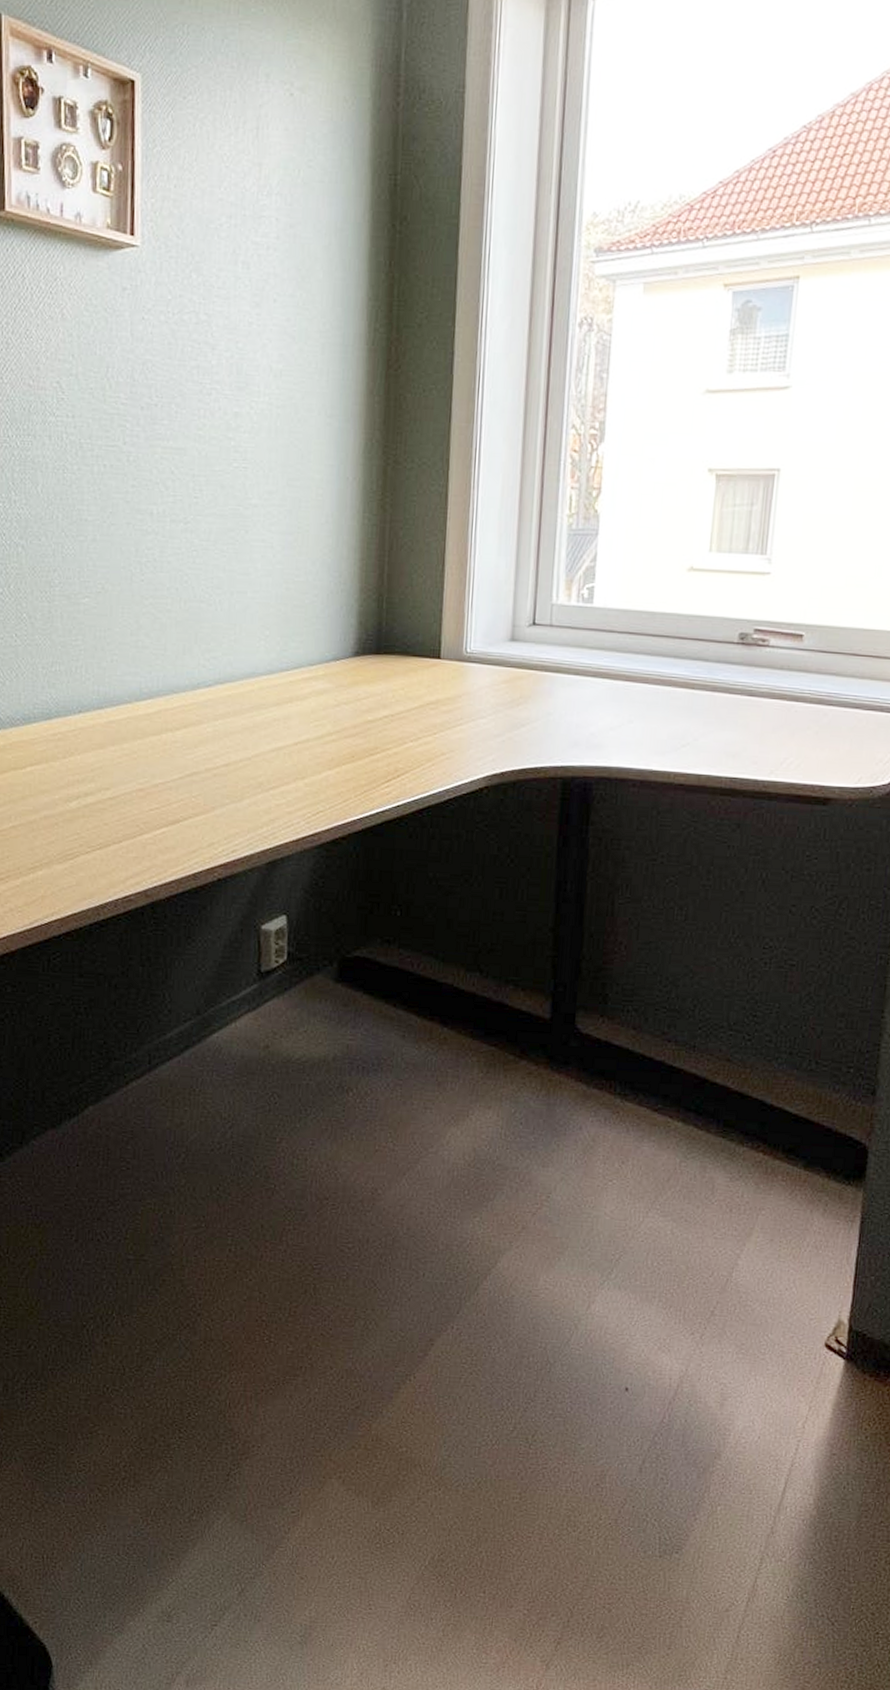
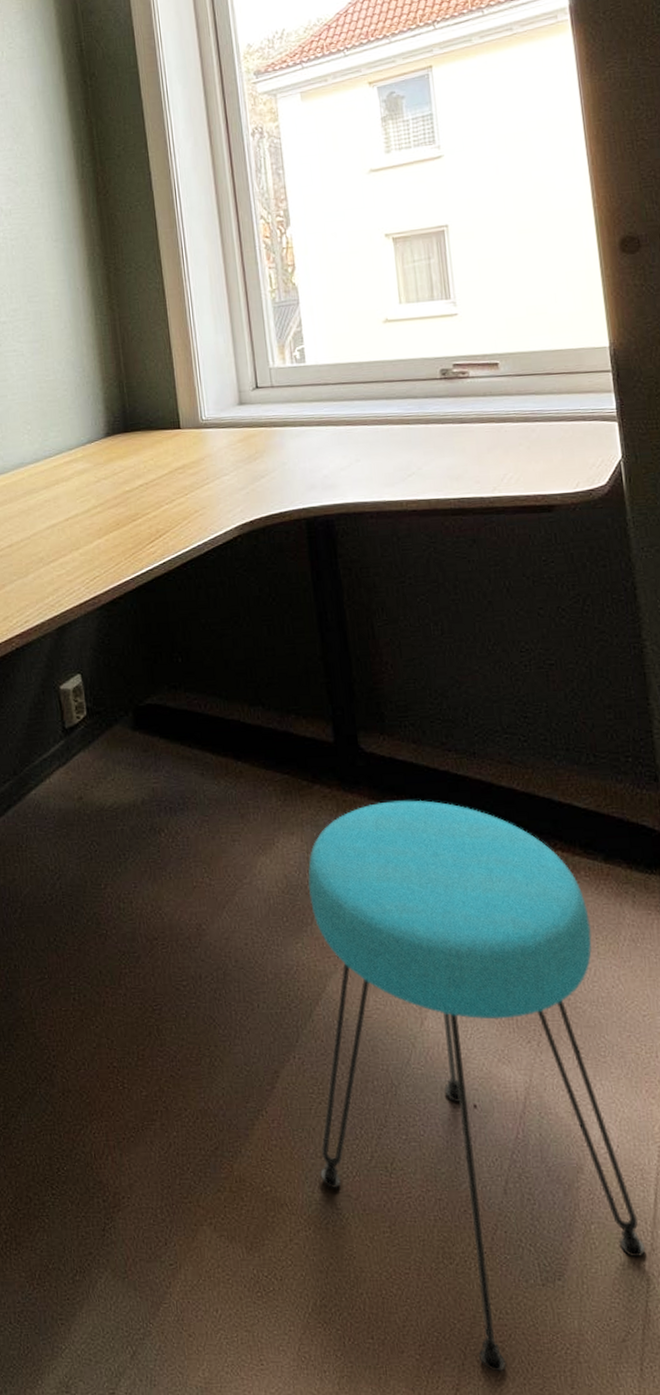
stool: none [459,1085,778,1630] -> present [307,799,646,1372]

